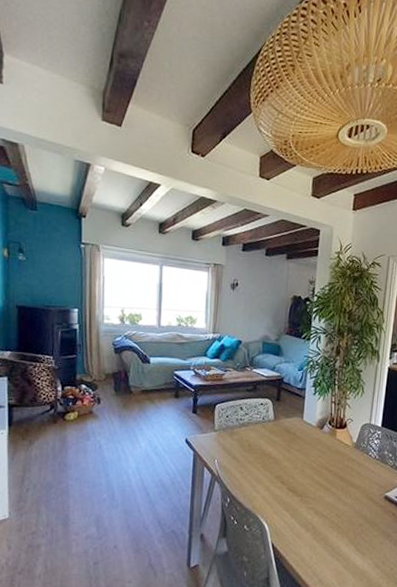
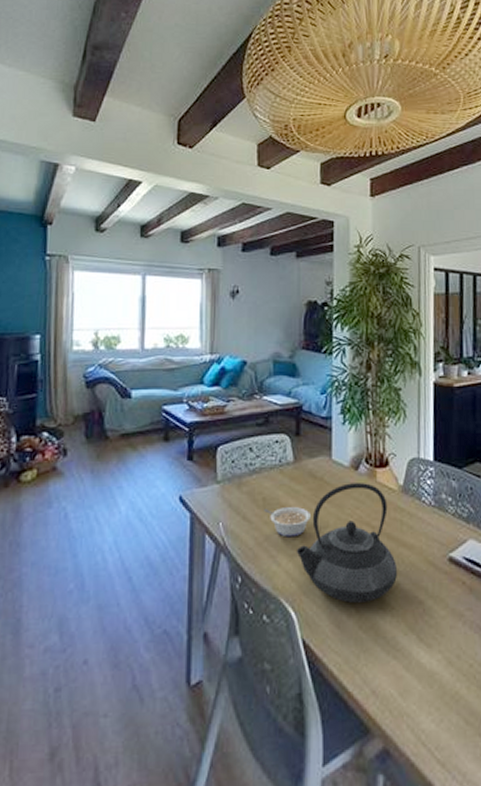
legume: none [249,452,284,474] -> present [264,507,311,538]
teapot: none [271,438,345,522] -> present [296,483,397,603]

